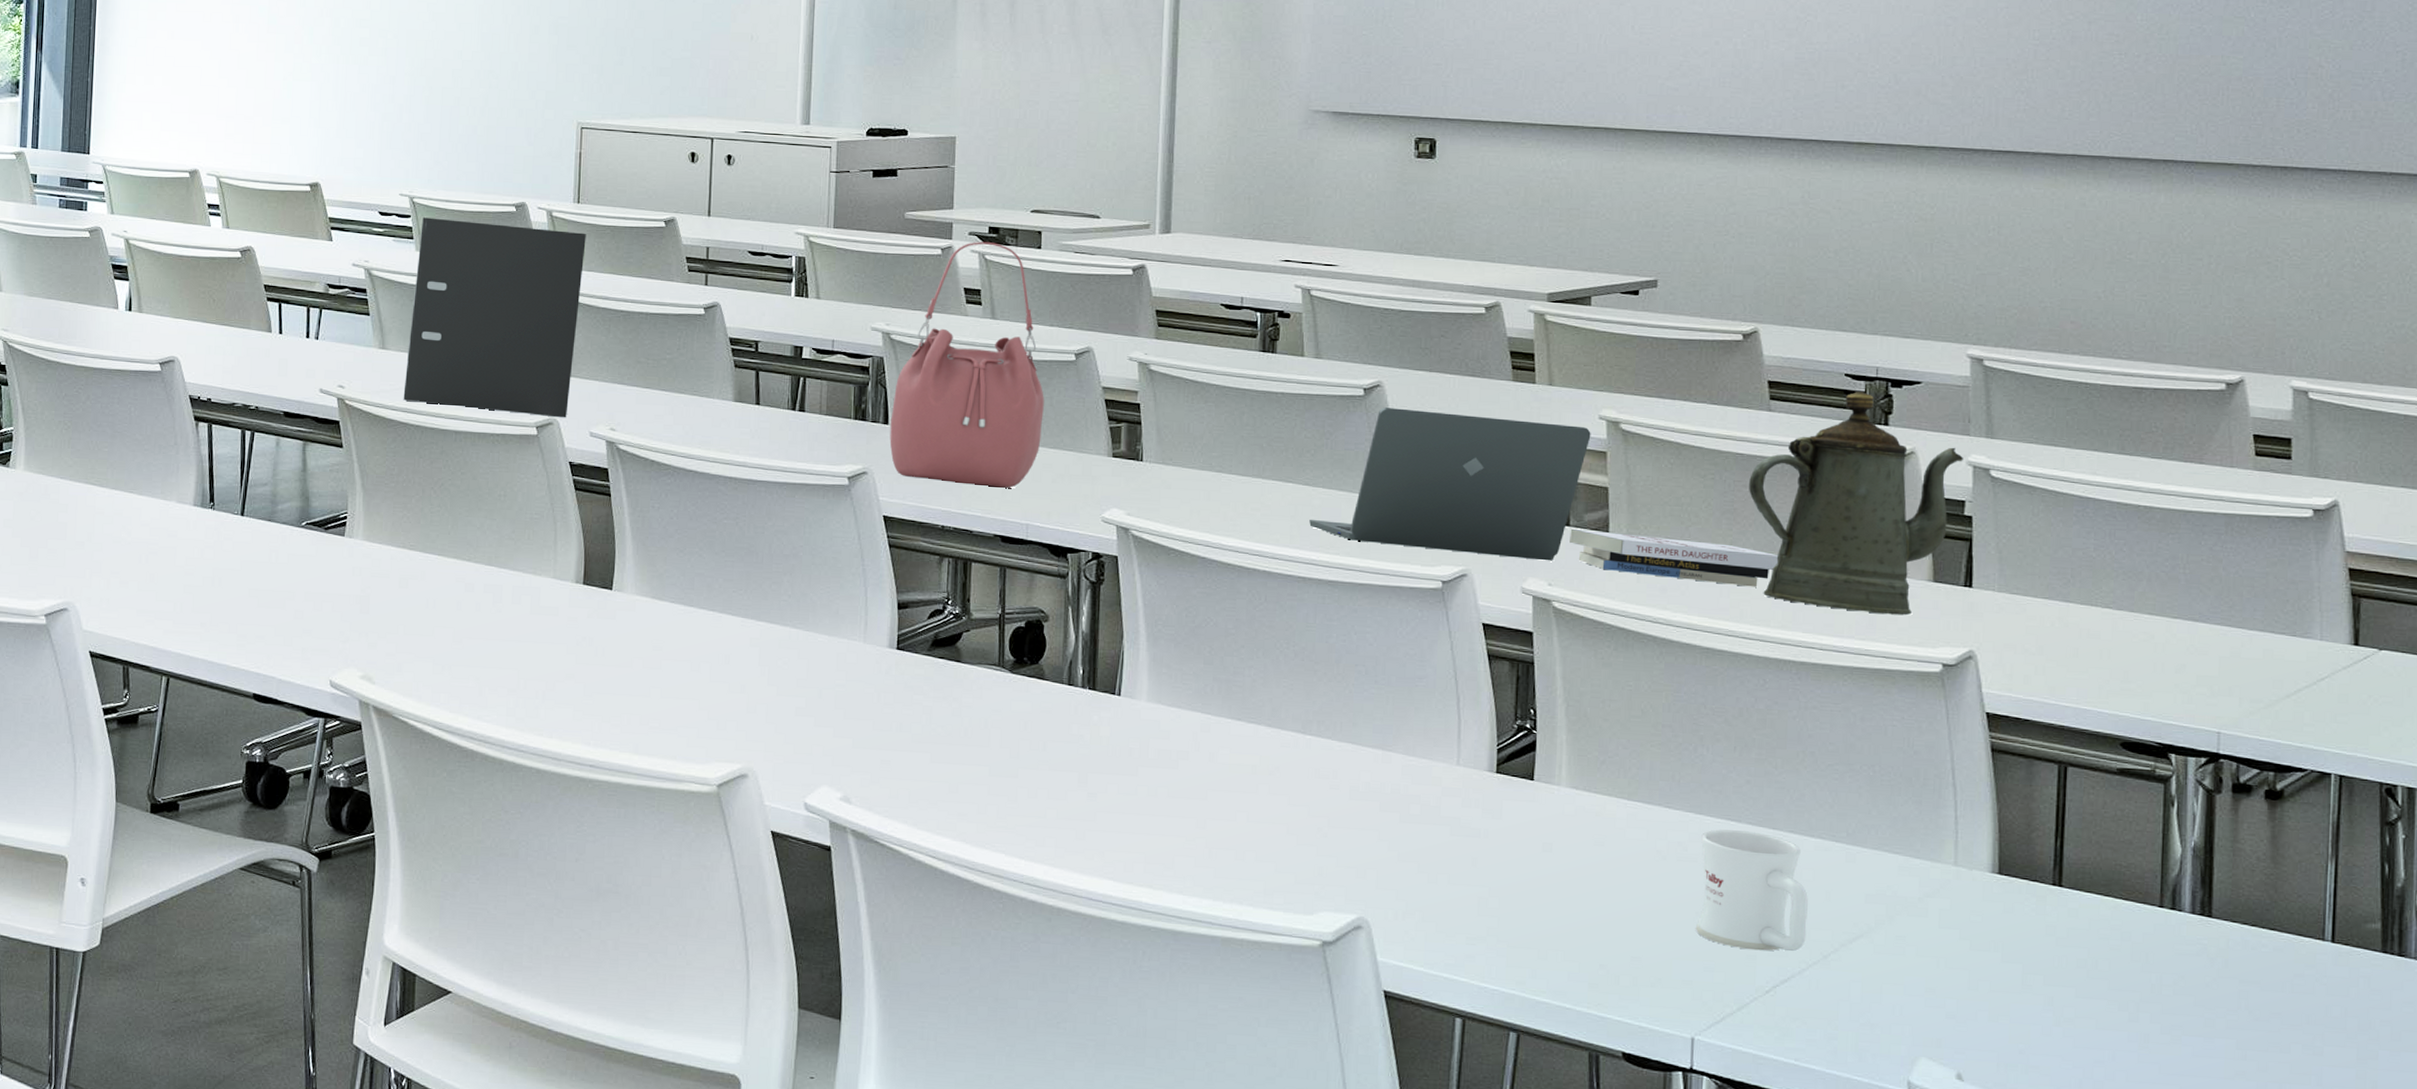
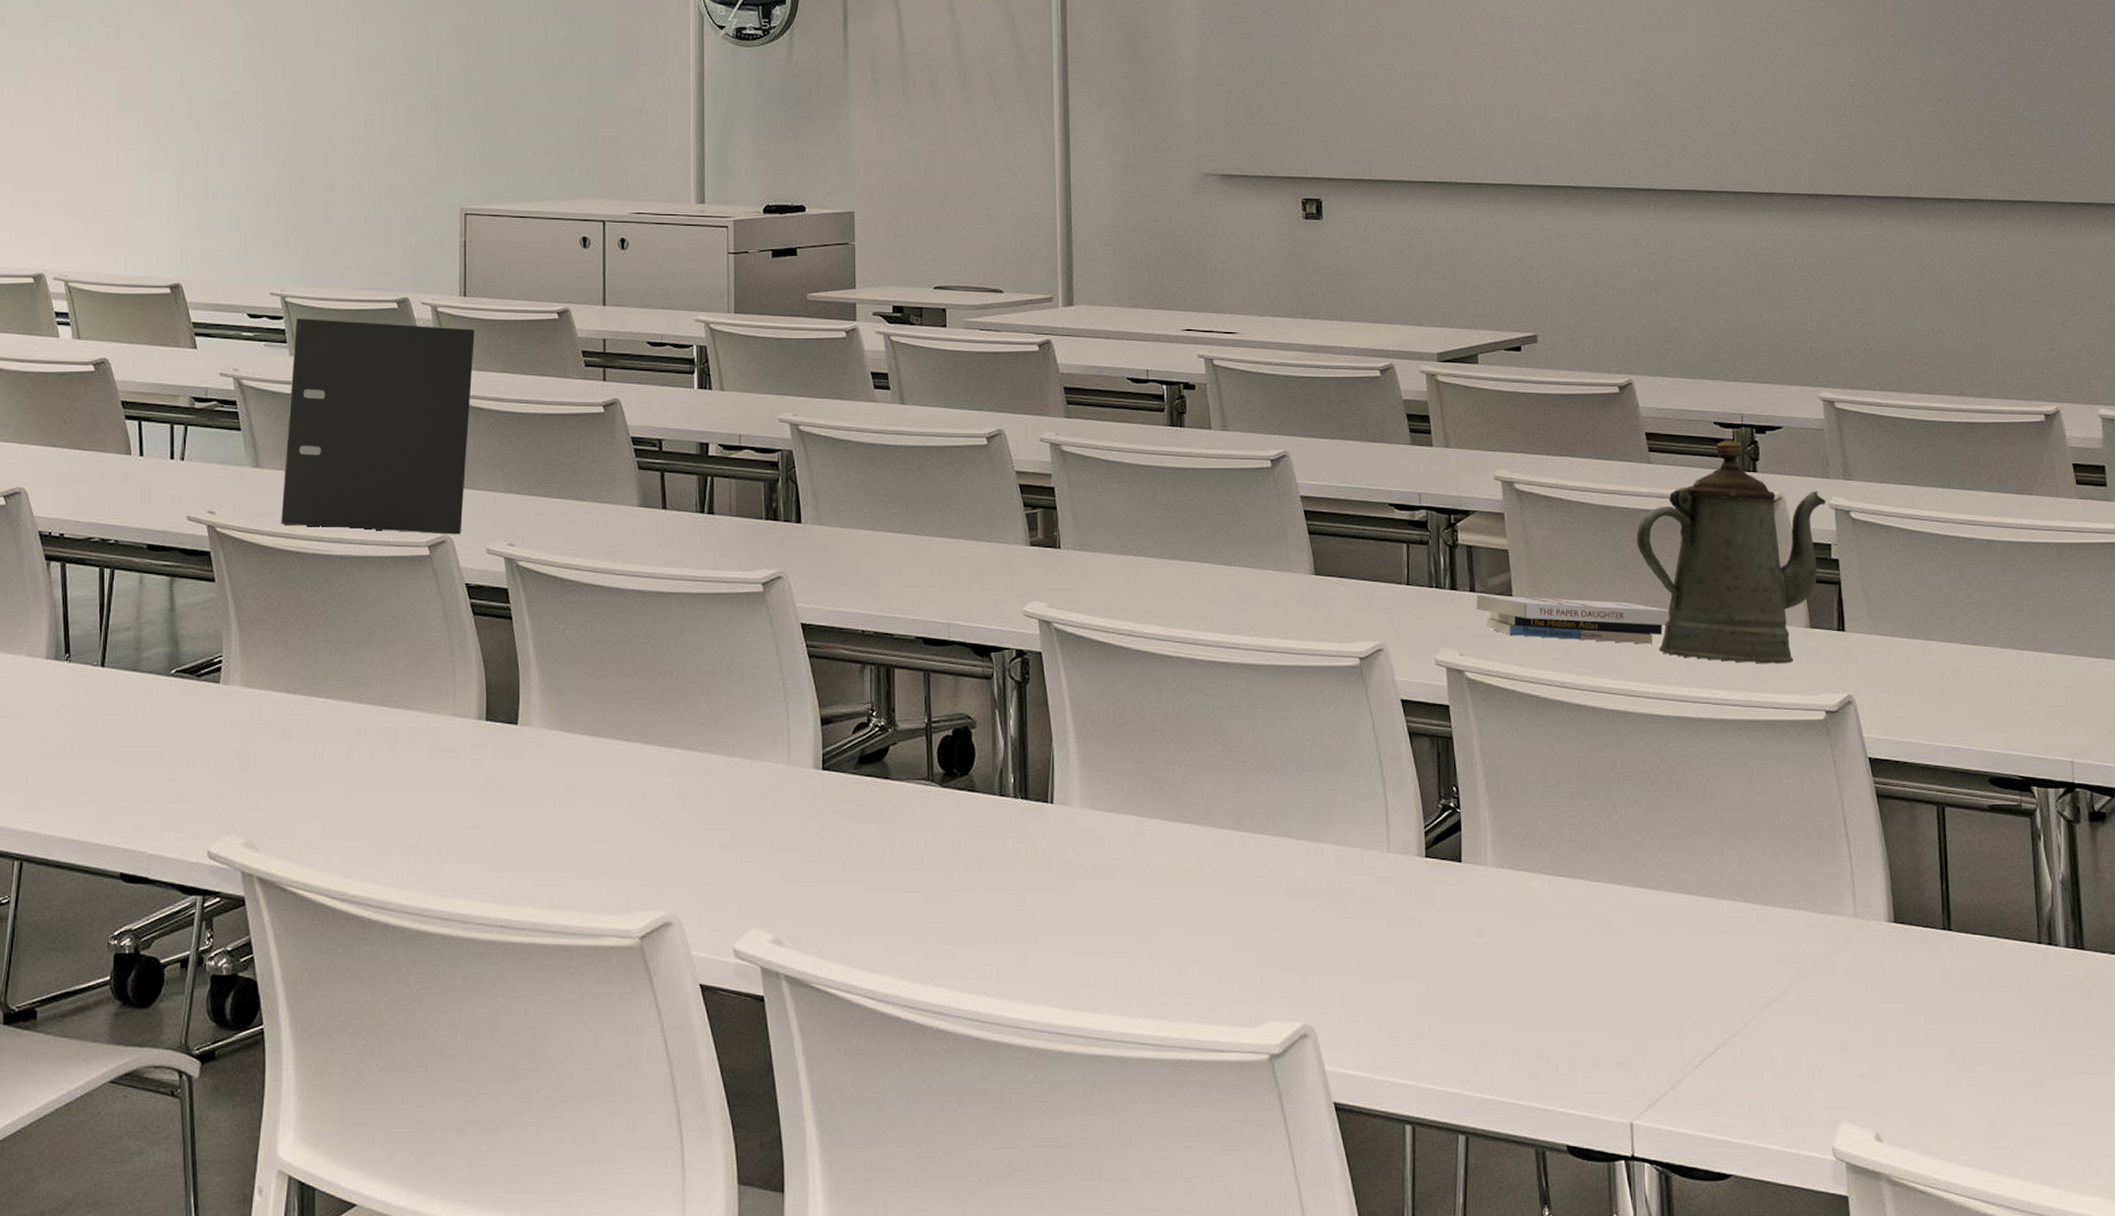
handbag: present [889,242,1044,488] -> none [803,322,959,585]
laptop: present [1309,407,1591,561] -> none [1228,479,1488,630]
mug: present [1696,829,1808,952] -> none [1622,898,1728,1024]

